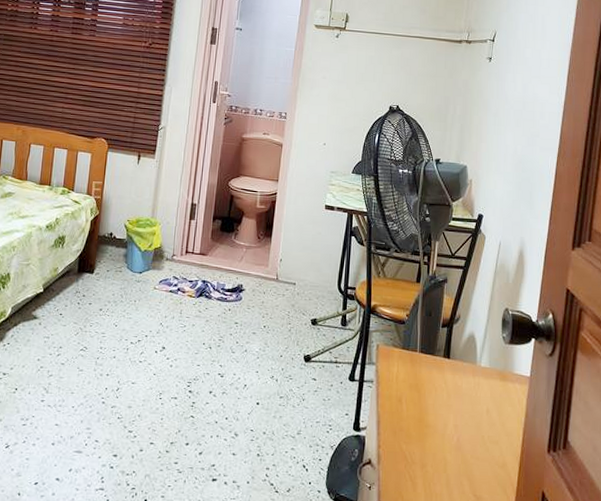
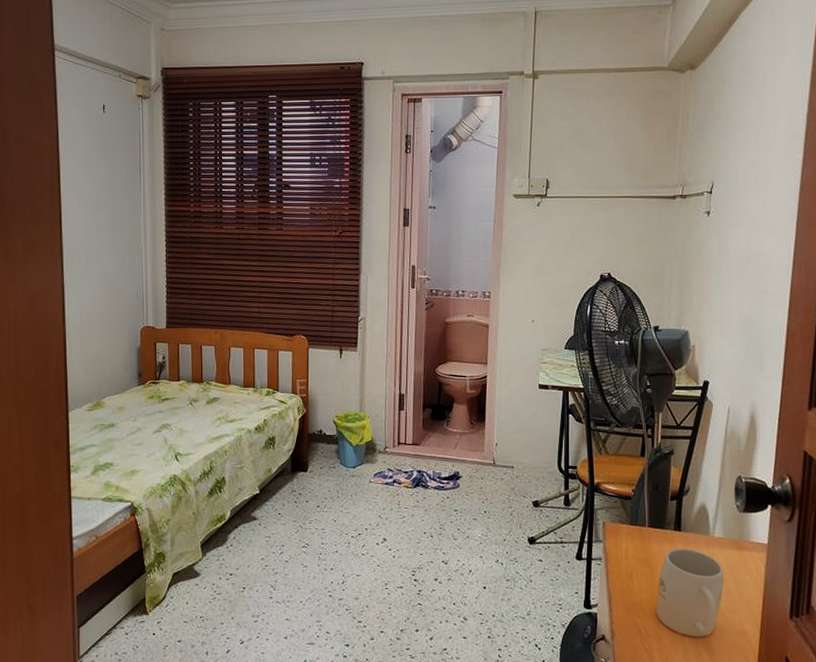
mug: none [422,375,488,467] -> present [656,548,724,637]

